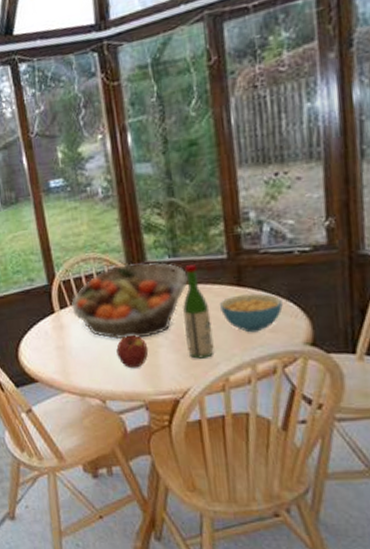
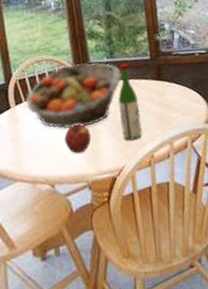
cereal bowl: present [219,293,283,333] -> none [145,85,190,117]

